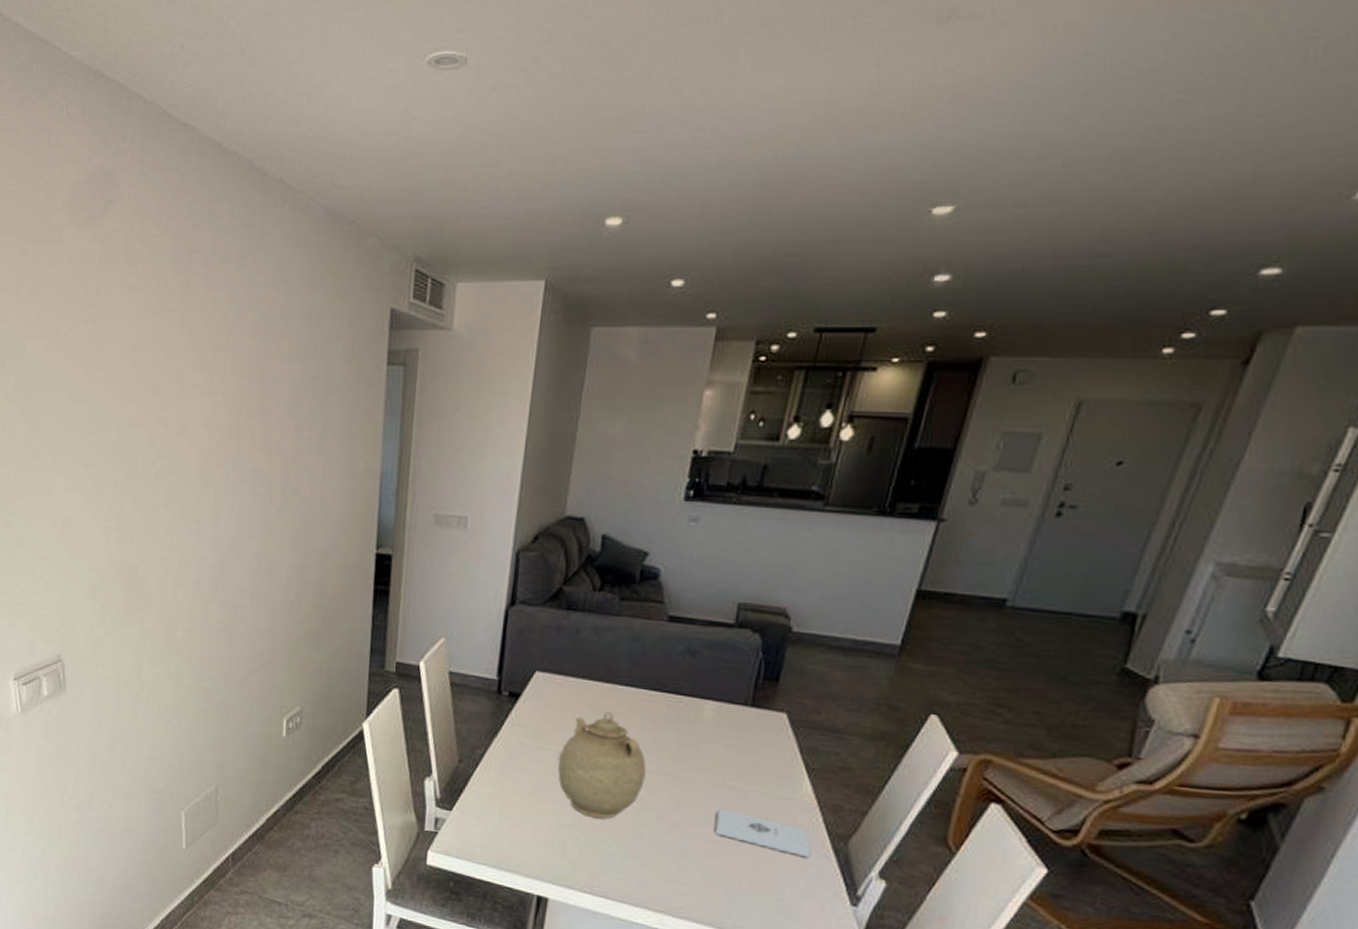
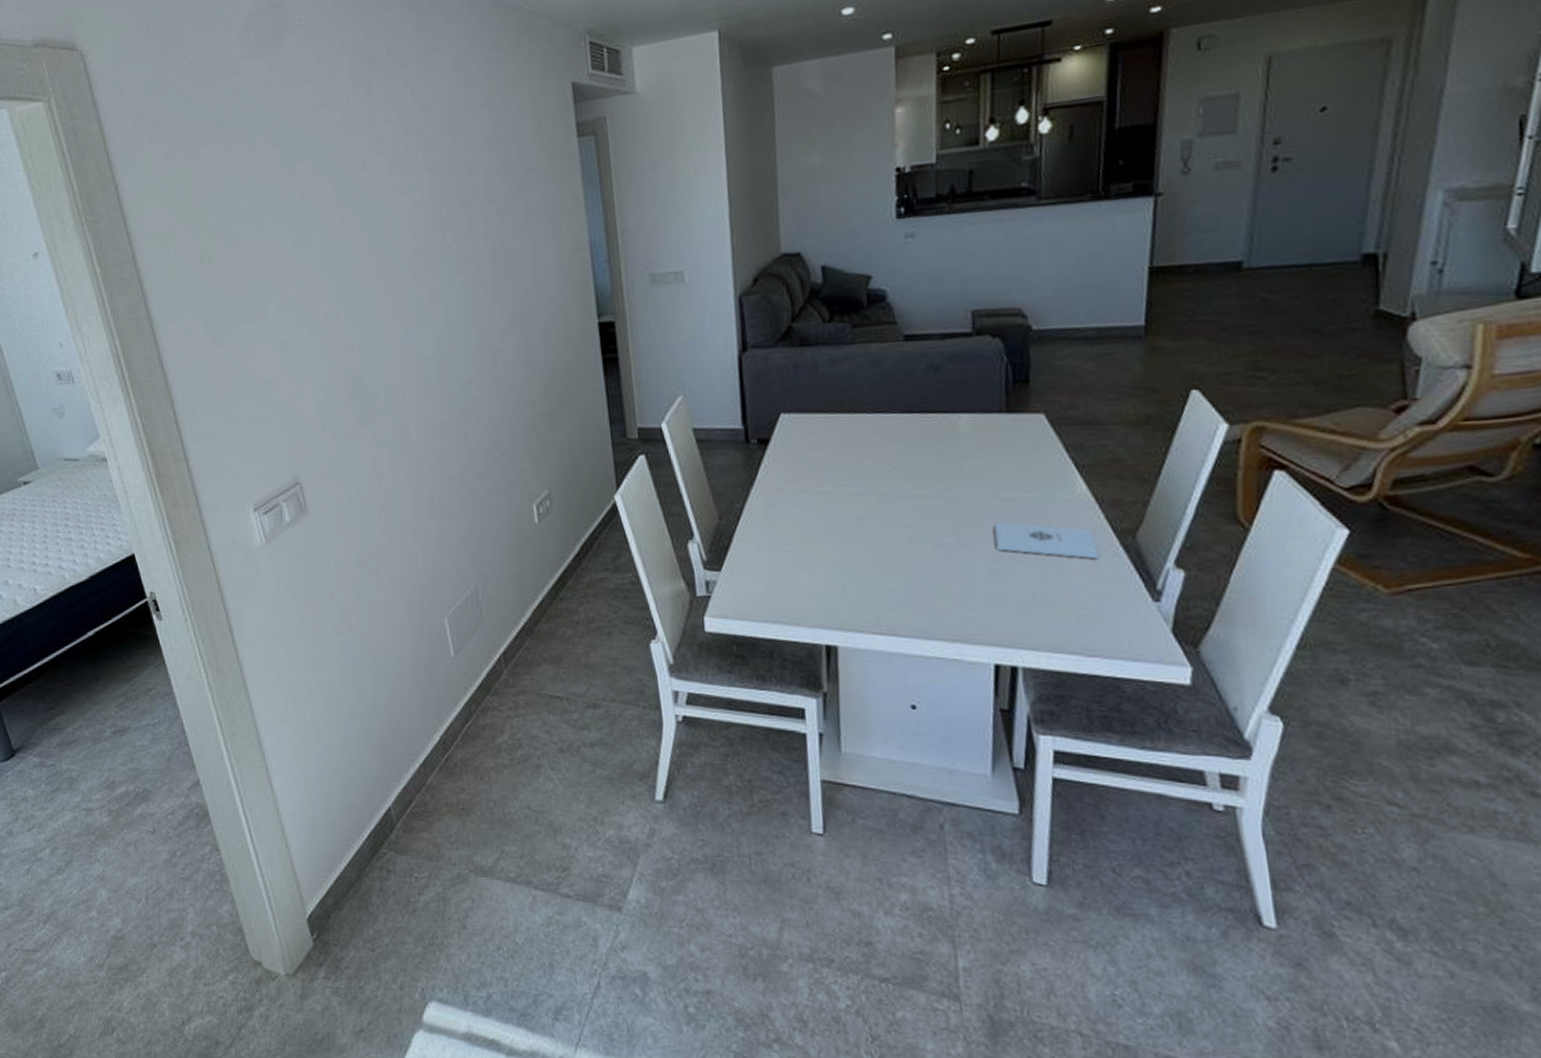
teapot: present [558,711,646,818] -> none [821,442,914,553]

